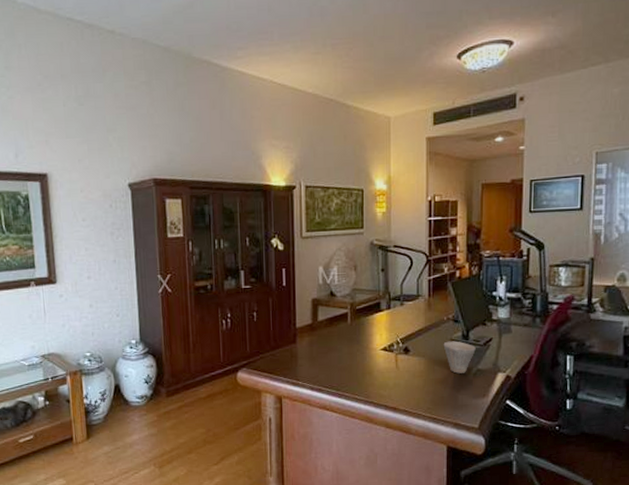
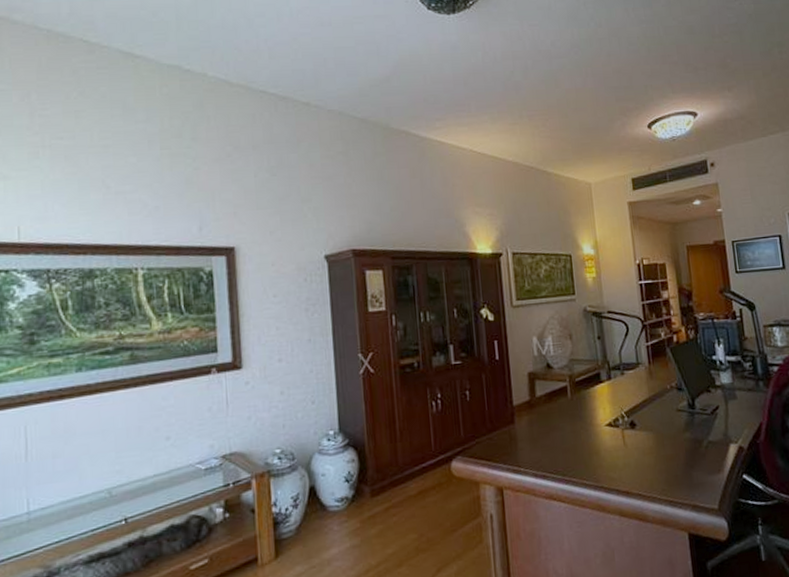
cup: present [443,341,476,374] -> none [670,411,704,448]

